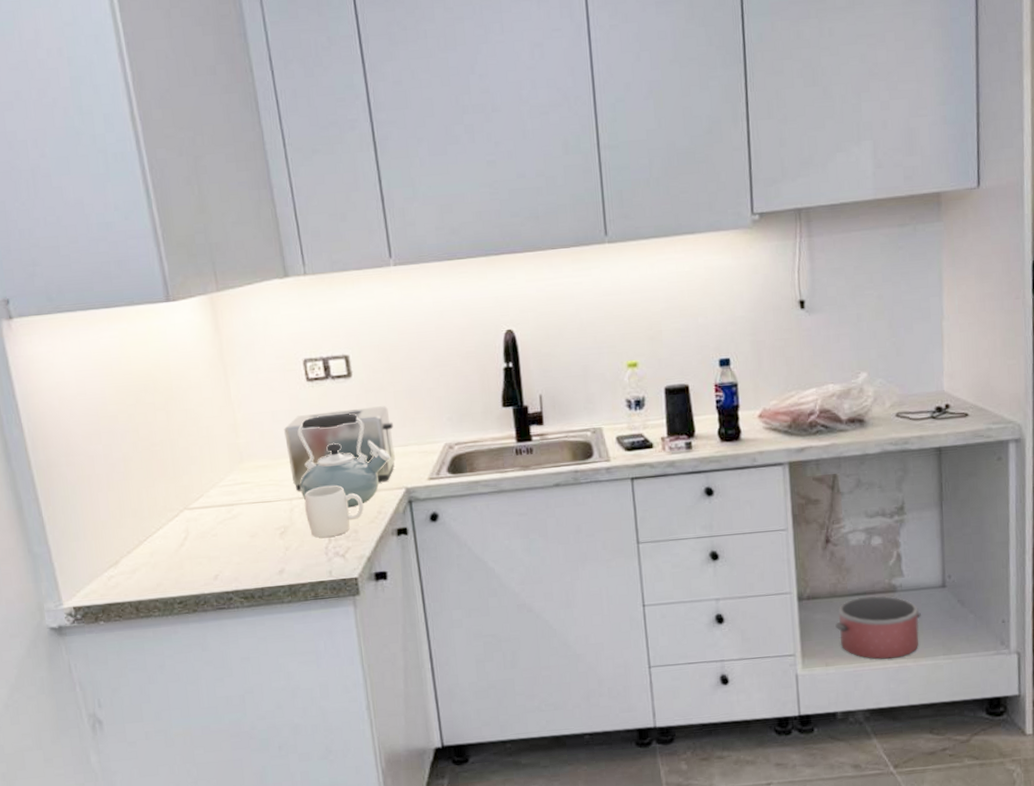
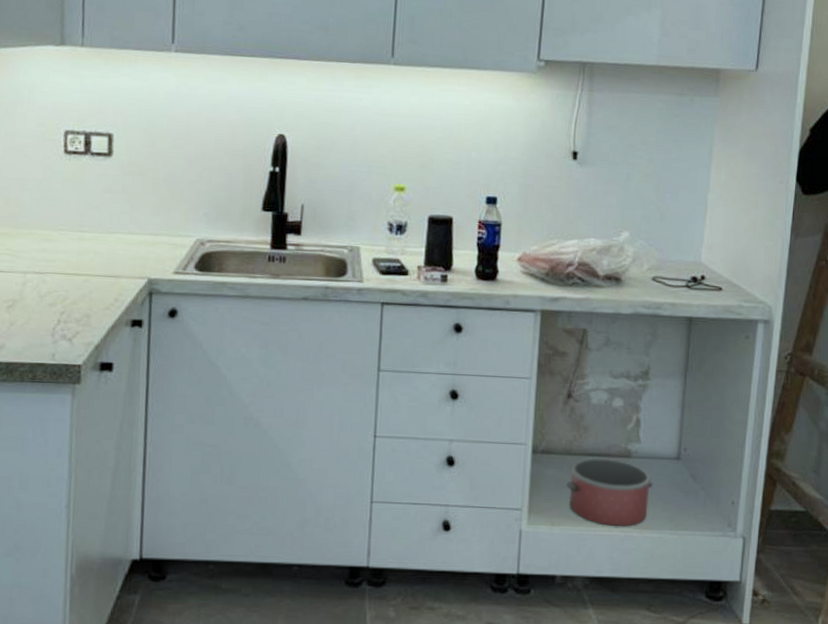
toaster: present [284,406,395,491] -> none [30,187,147,269]
kettle: present [298,413,390,508] -> none [37,191,138,291]
mug: present [304,485,364,538] -> none [38,263,101,318]

